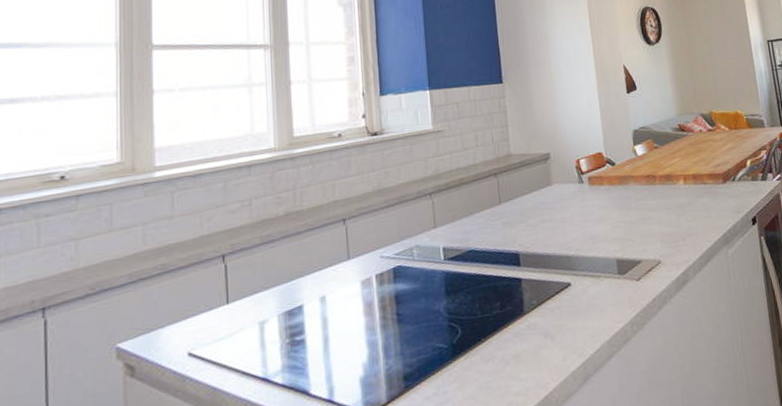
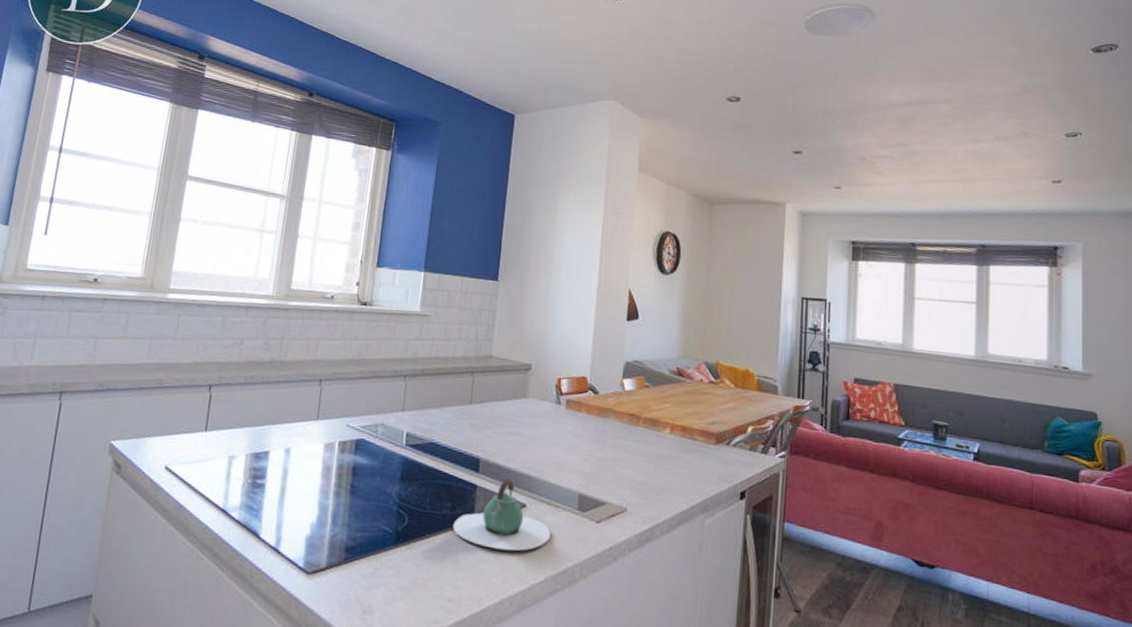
teapot: none [505,263,598,334] -> present [452,478,551,551]

